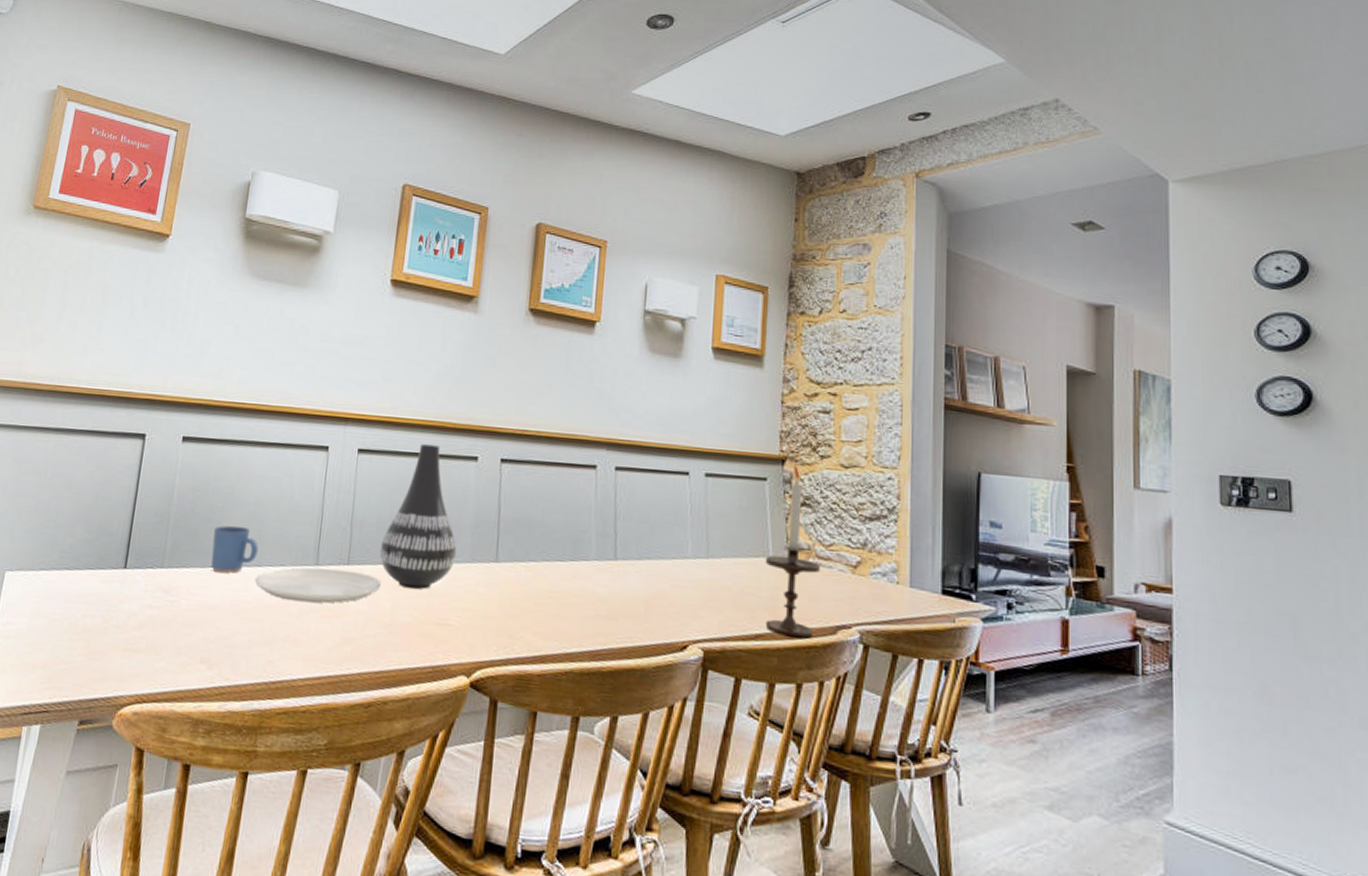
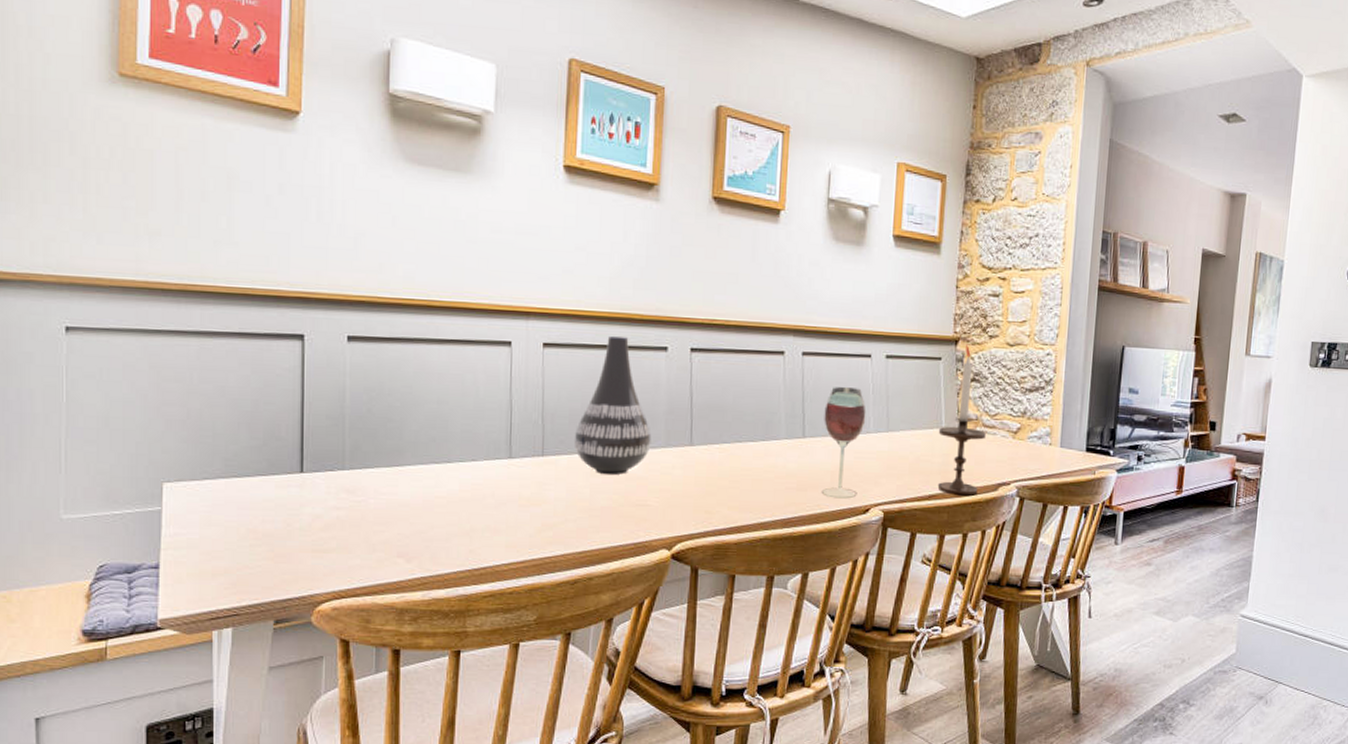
mug: present [211,525,259,573] -> none [396,424,446,471]
plate: present [254,567,382,603] -> none [446,460,578,494]
wineglass: none [635,505,684,633] -> present [822,387,866,499]

